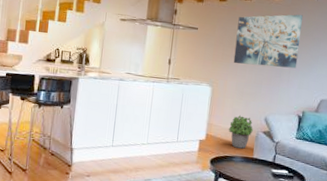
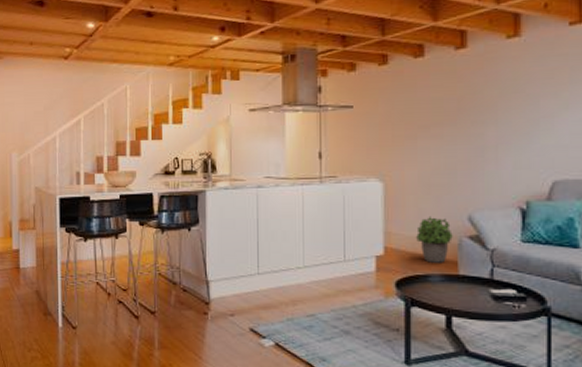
wall art: present [233,14,303,69] -> none [409,64,507,147]

